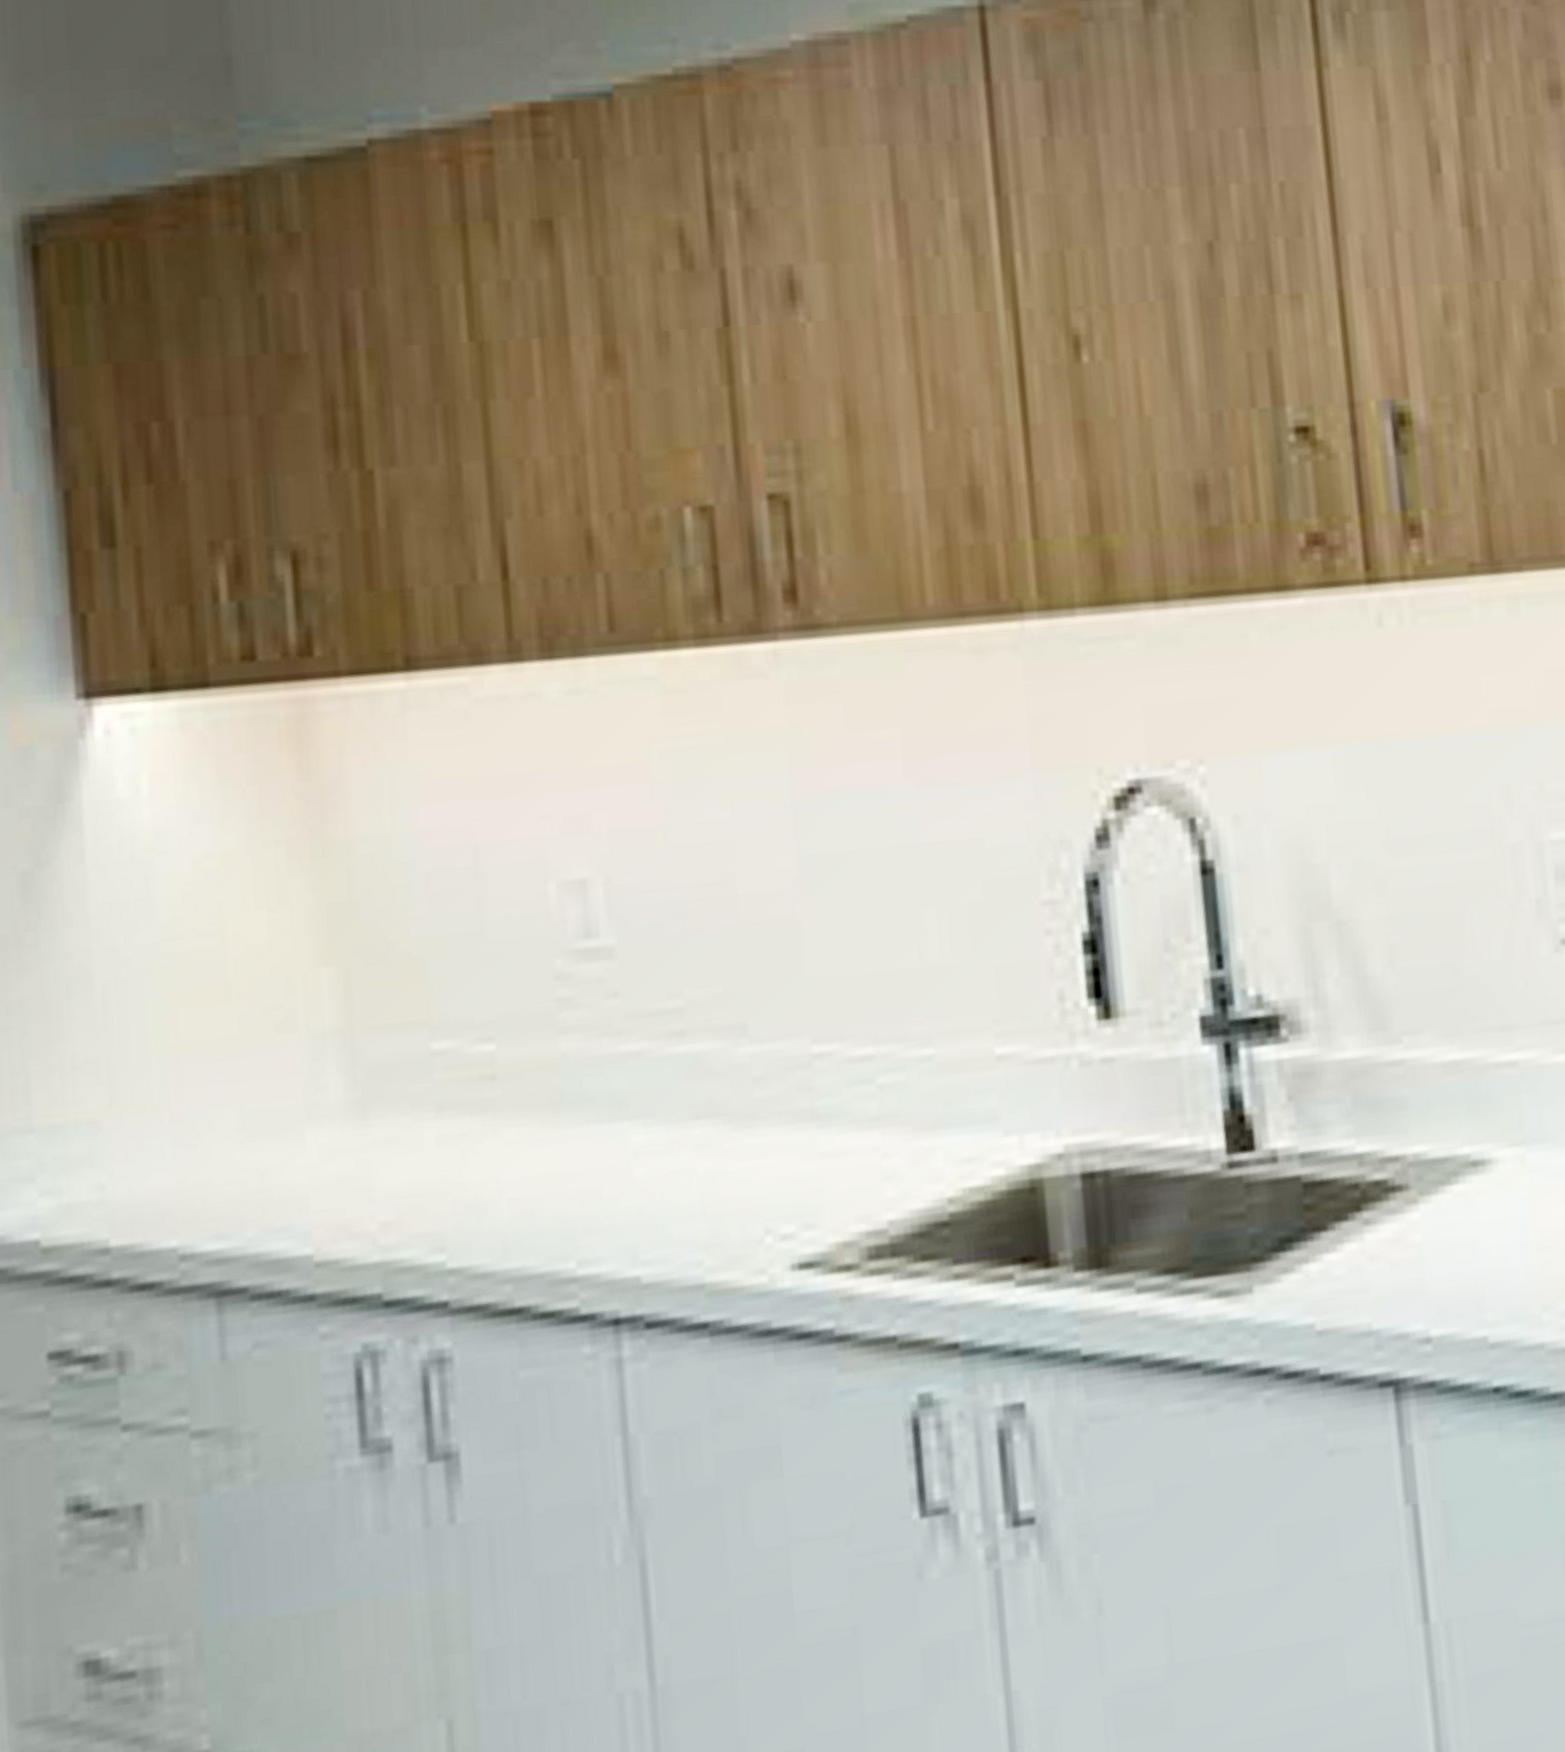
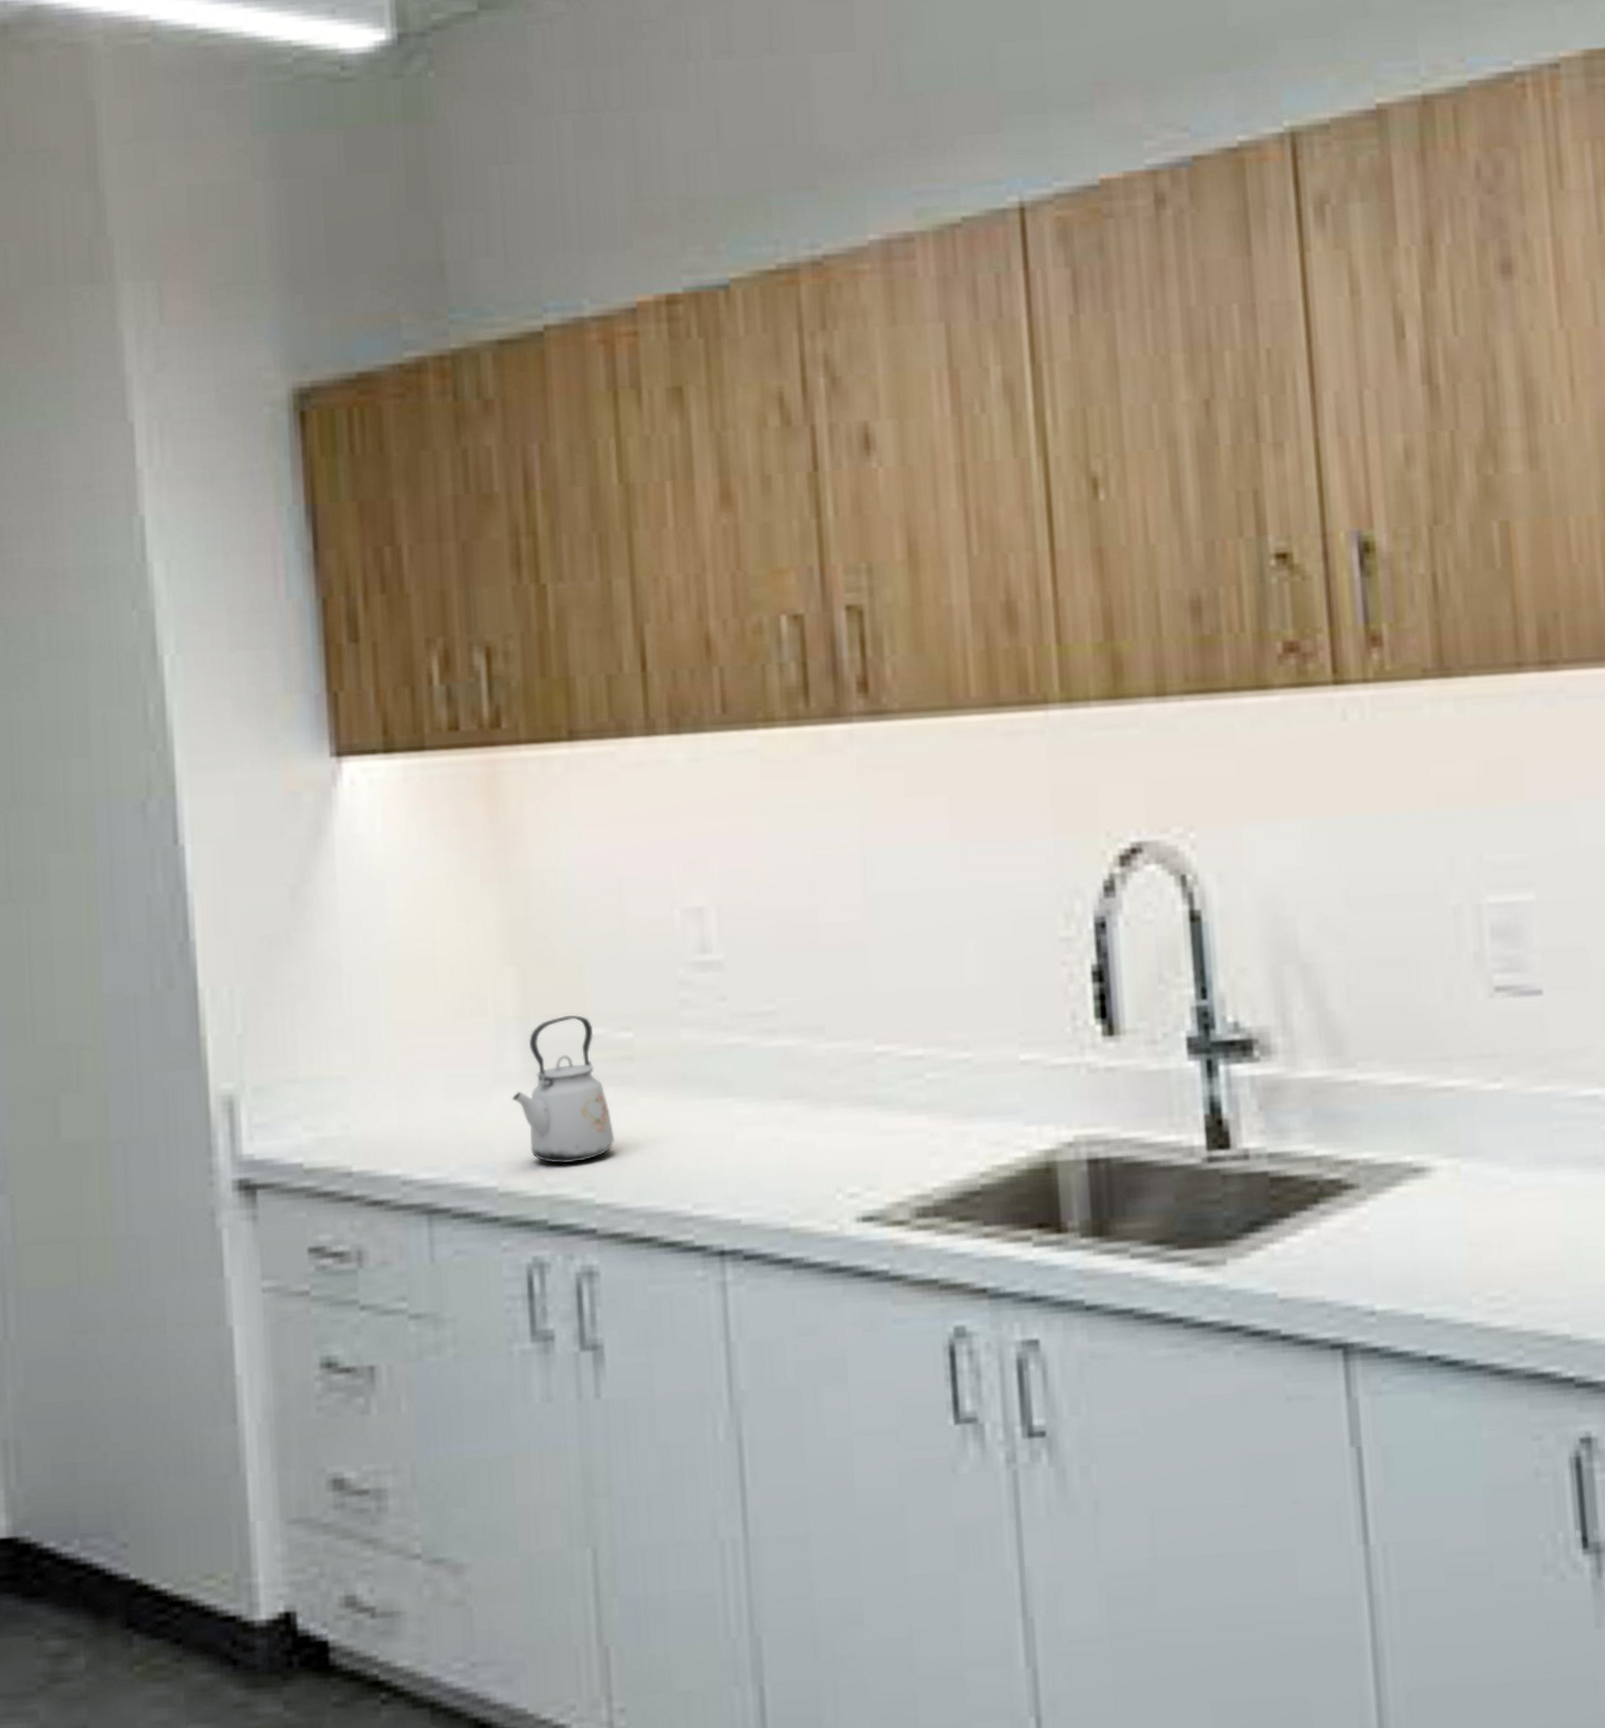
kettle: none [331,1024,473,1220] -> present [511,1014,615,1164]

